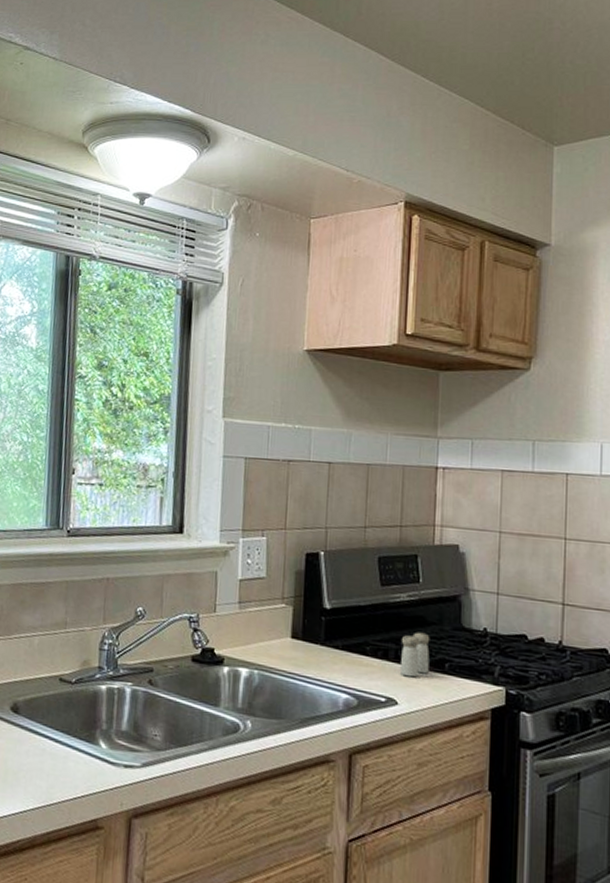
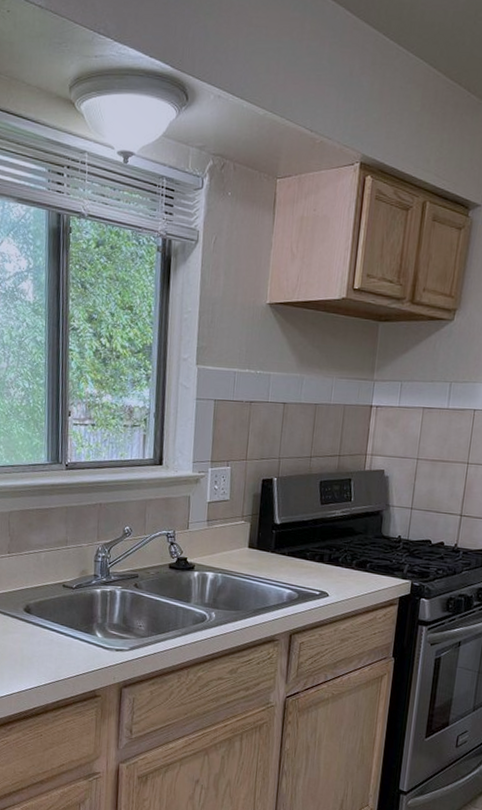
salt and pepper shaker: present [401,632,430,678] -> none [332,540,357,576]

